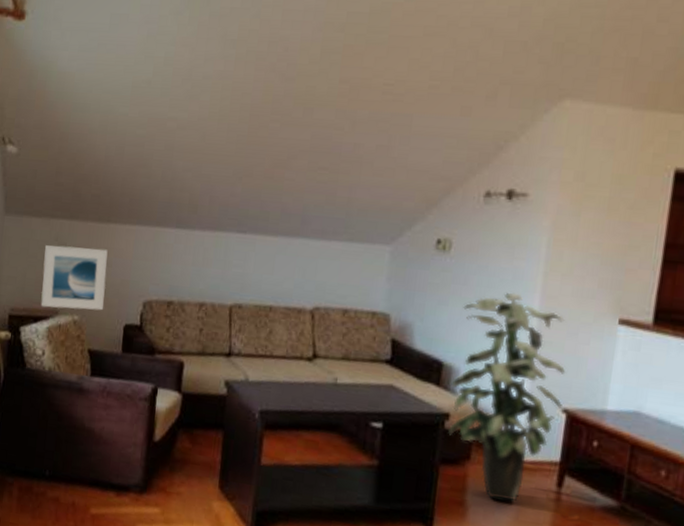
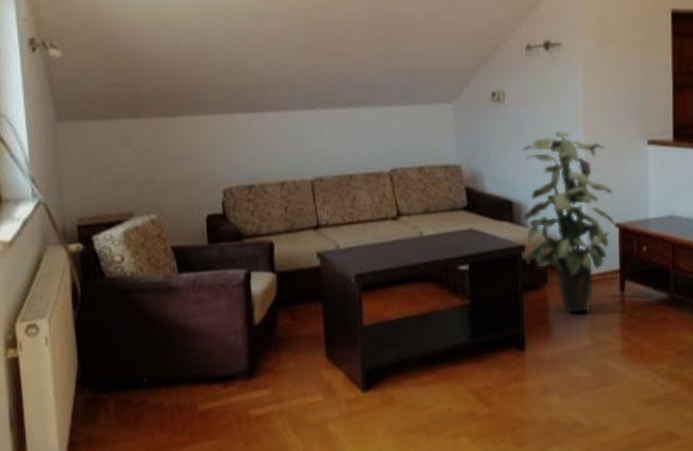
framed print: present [40,245,108,311] -> none [107,143,182,212]

